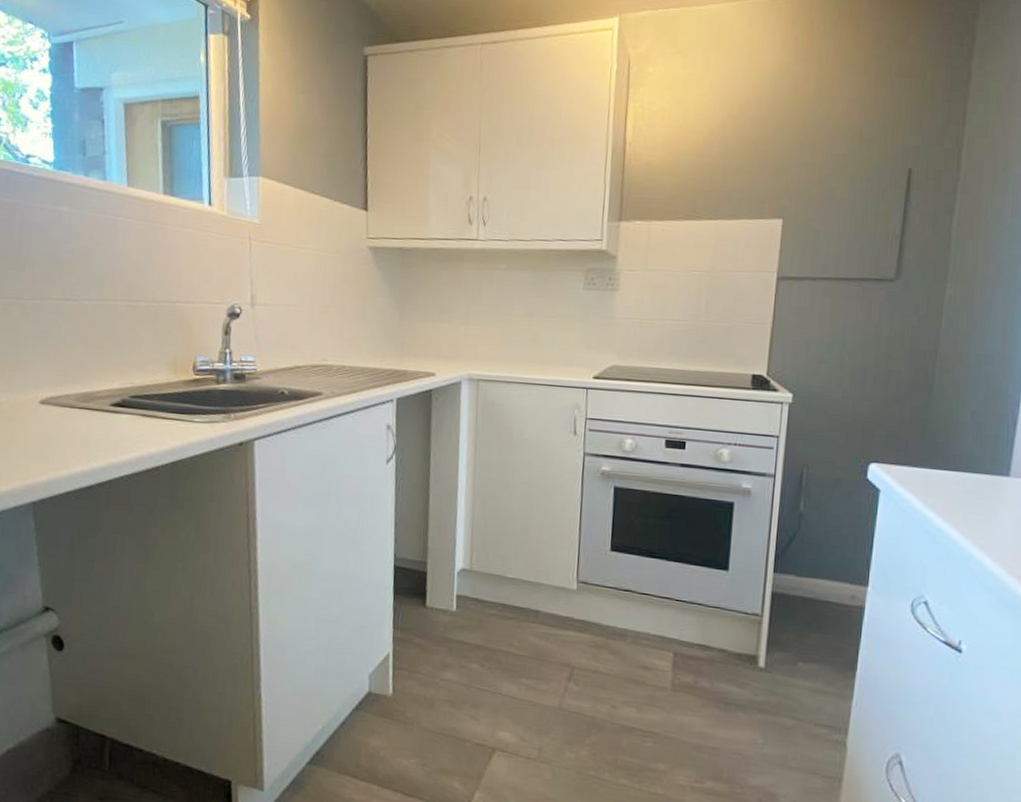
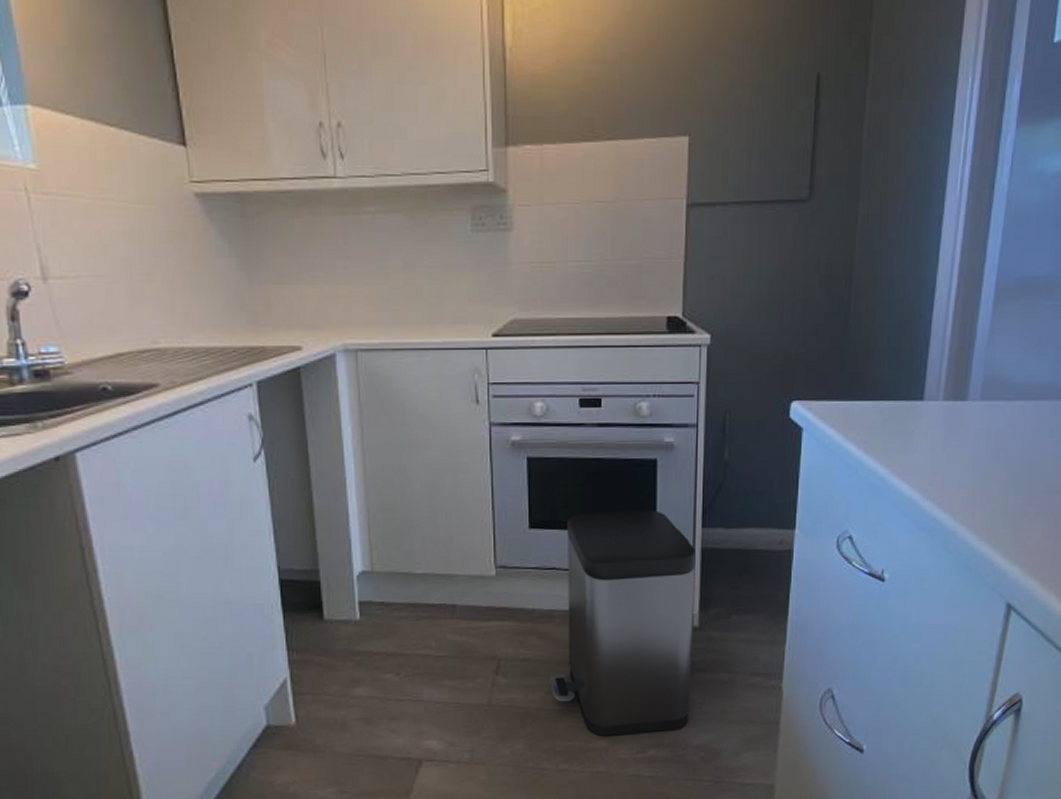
pedal bin: none [616,543,766,767] -> present [548,509,696,737]

